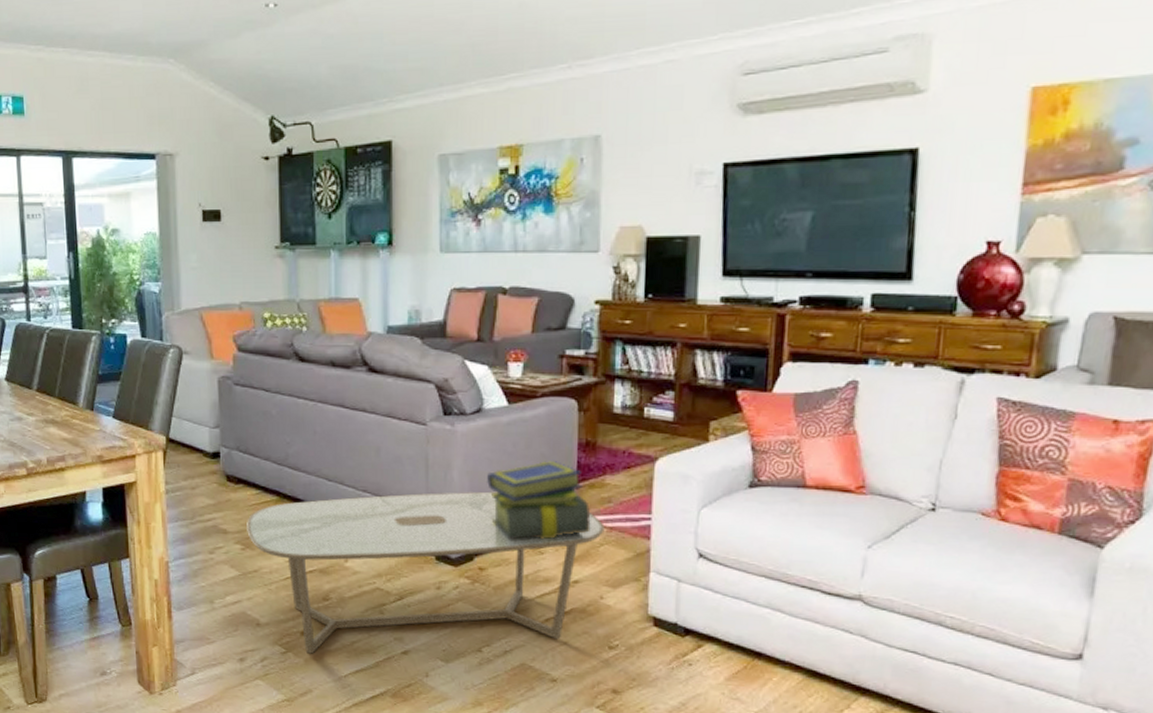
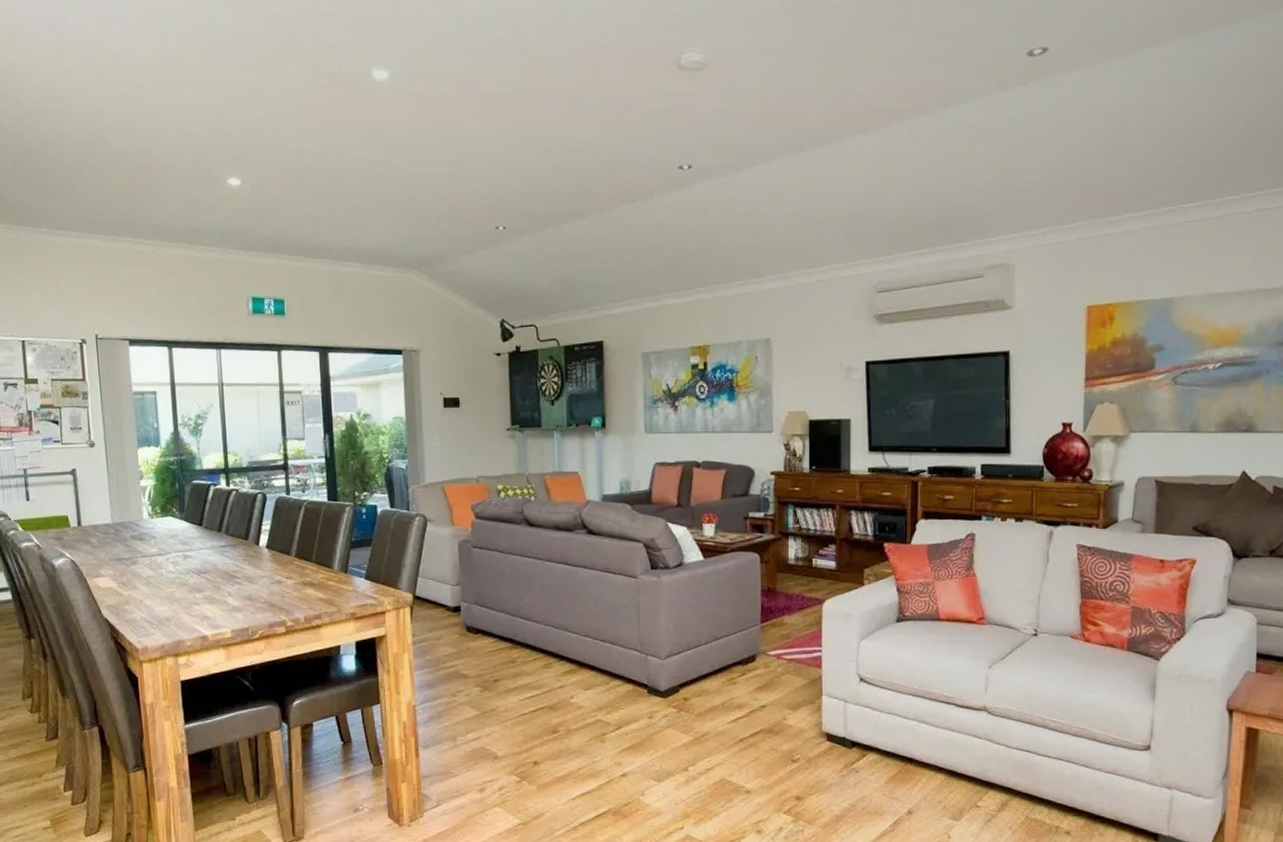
coffee table: present [247,491,605,654] -> none [485,632,785,781]
stack of books: present [487,461,591,540] -> none [688,605,774,673]

